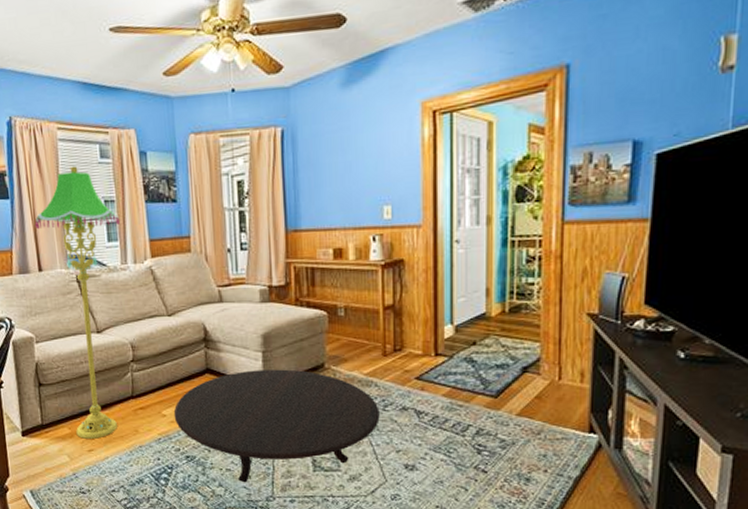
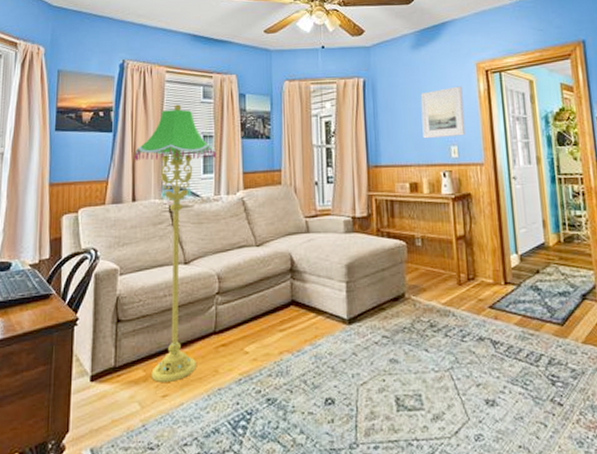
table: present [173,369,380,483] -> none [256,300,459,428]
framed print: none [349,132,402,198] -> present [420,86,466,139]

